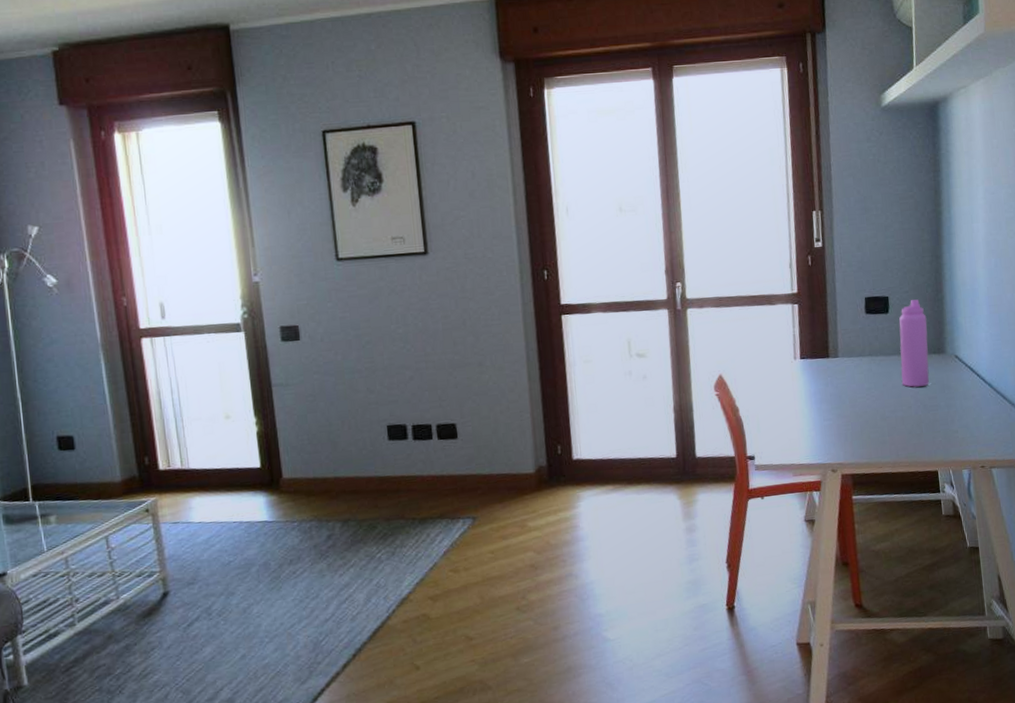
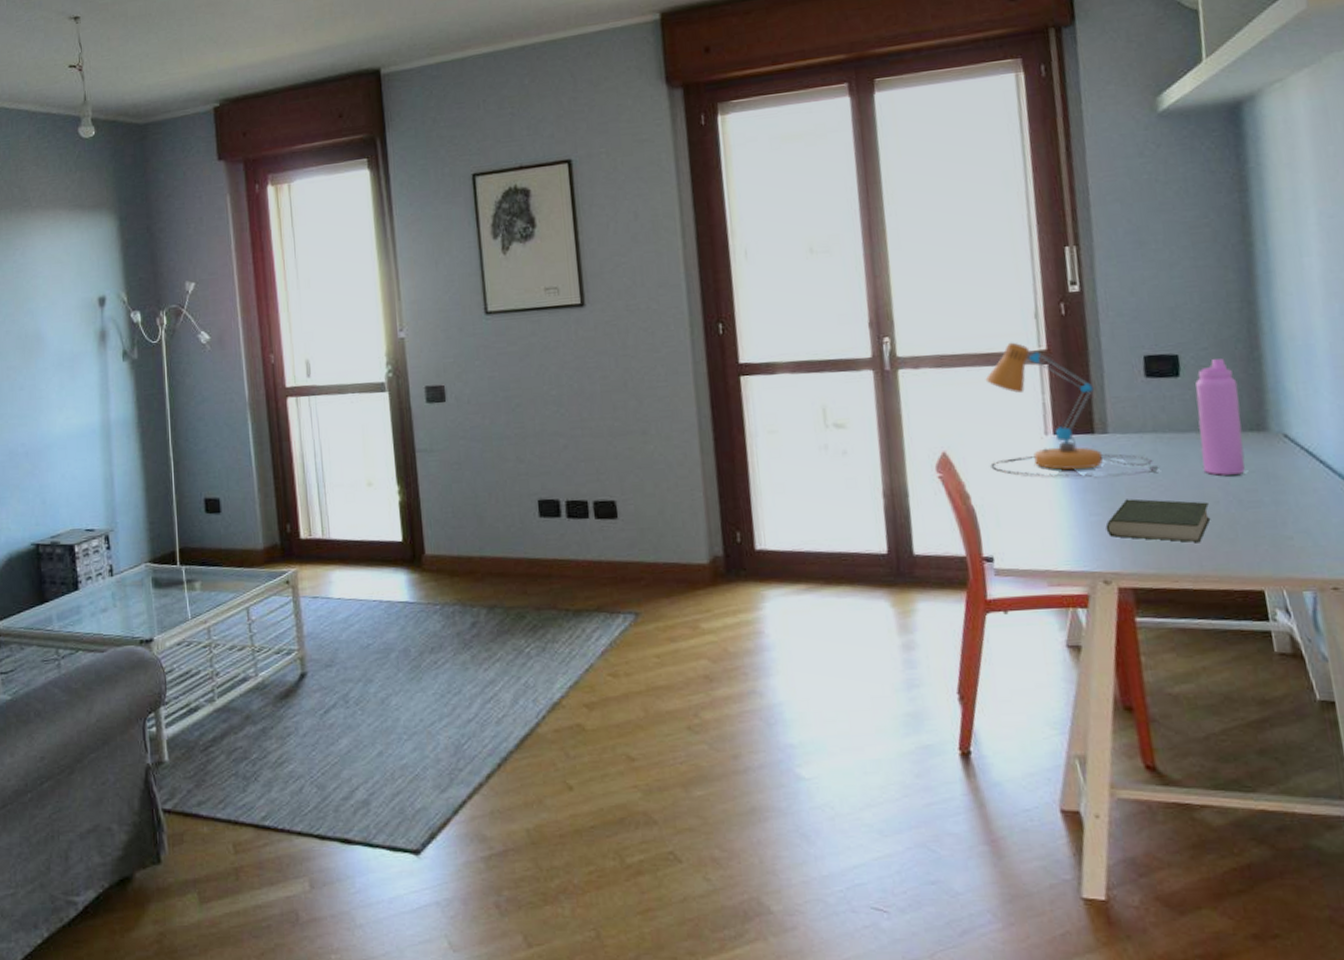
desk lamp: none [752,286,873,392] -> present [985,342,1160,478]
book: none [834,406,905,438] -> present [1105,498,1211,542]

